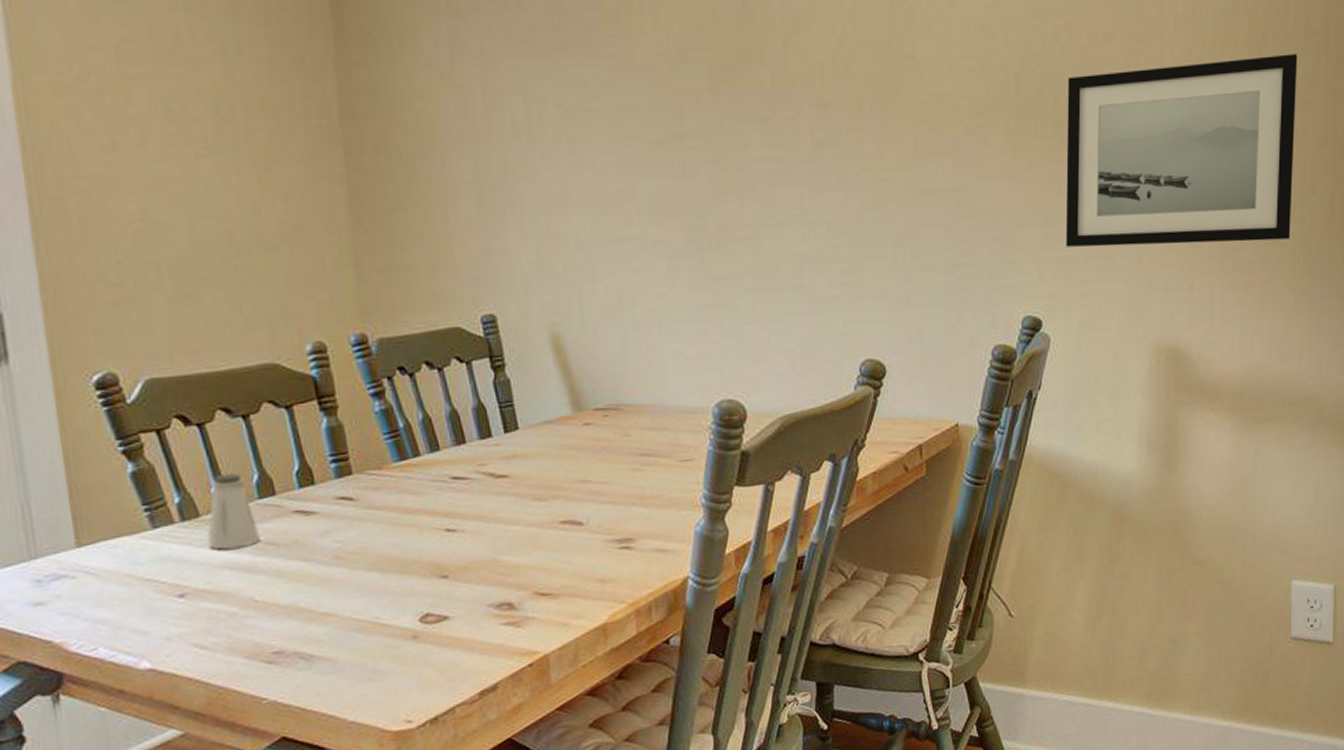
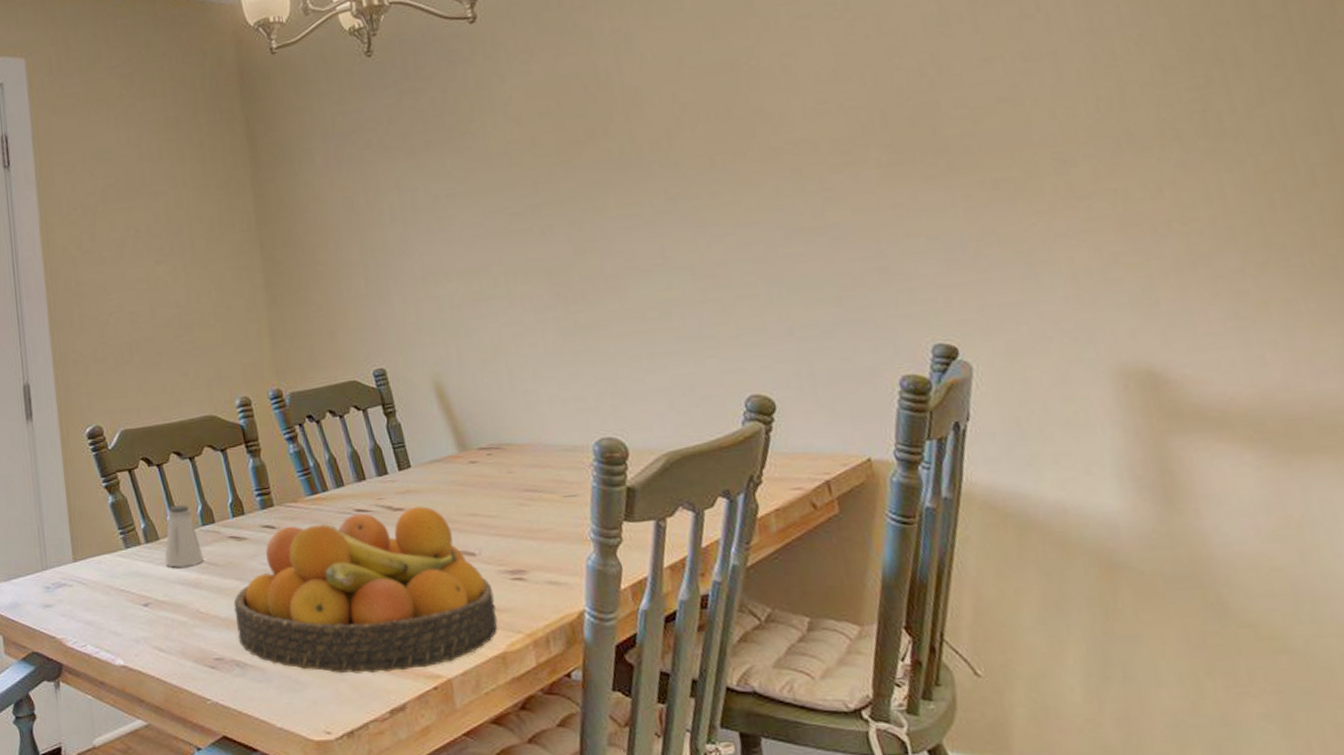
fruit bowl: none [298,472,601,658] -> present [233,506,498,674]
wall art: present [1065,54,1298,247] -> none [944,43,1293,271]

